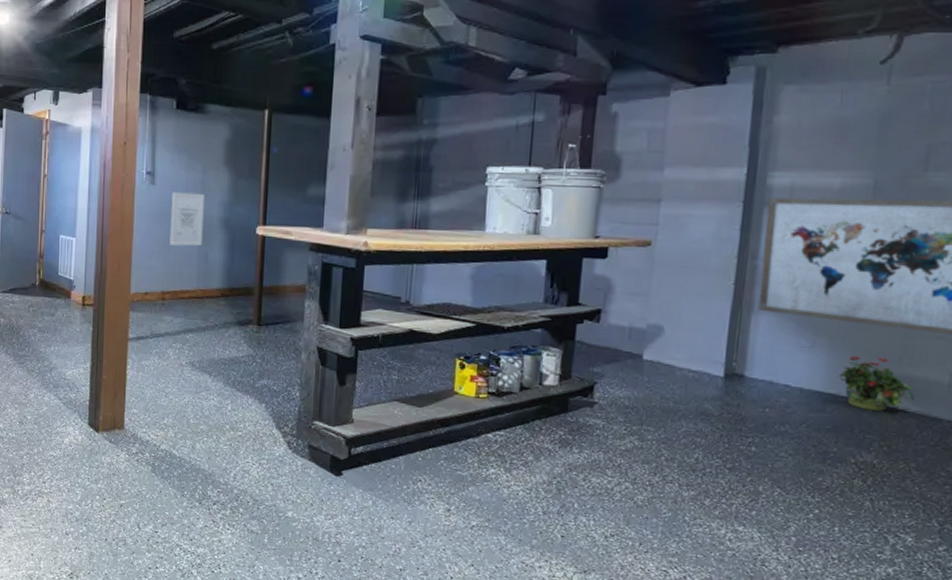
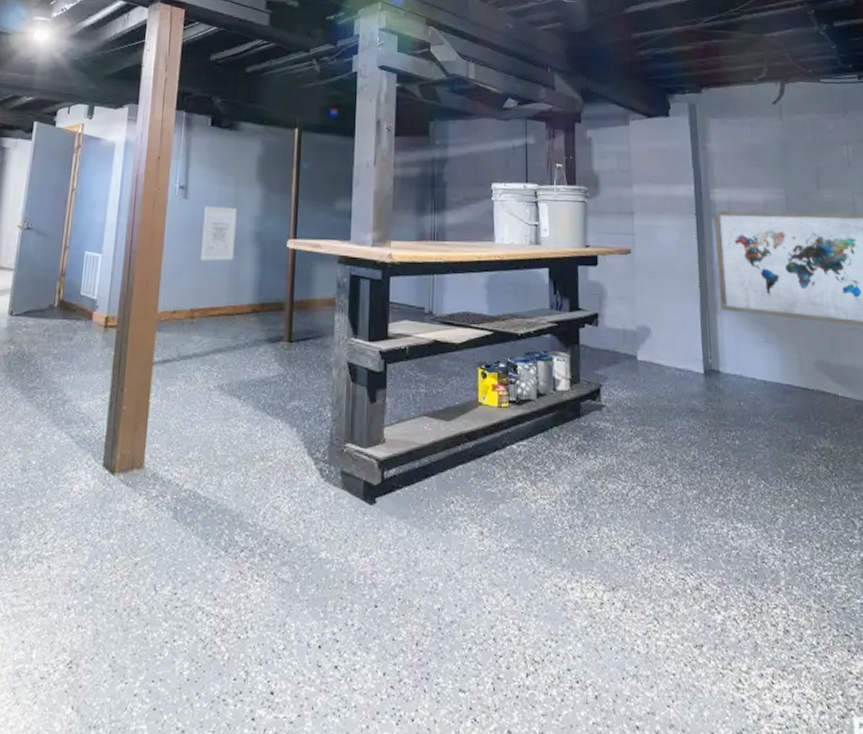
potted plant: present [839,356,914,411] -> none [791,348,849,398]

